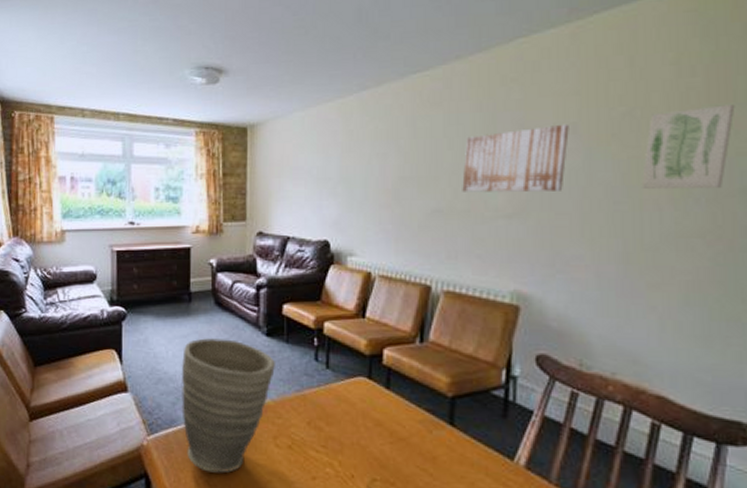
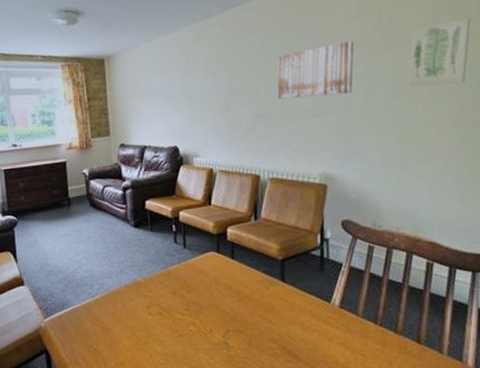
vase: present [181,338,277,473] -> none [67,233,144,342]

